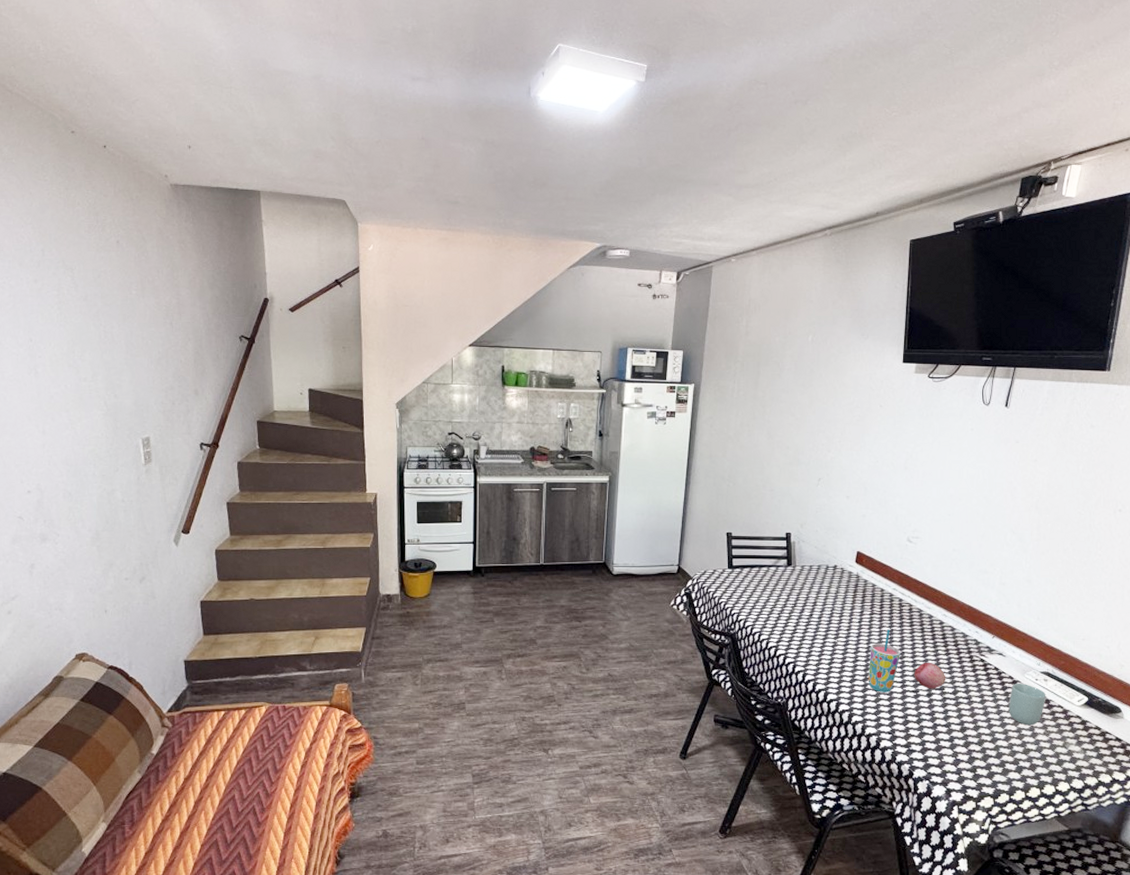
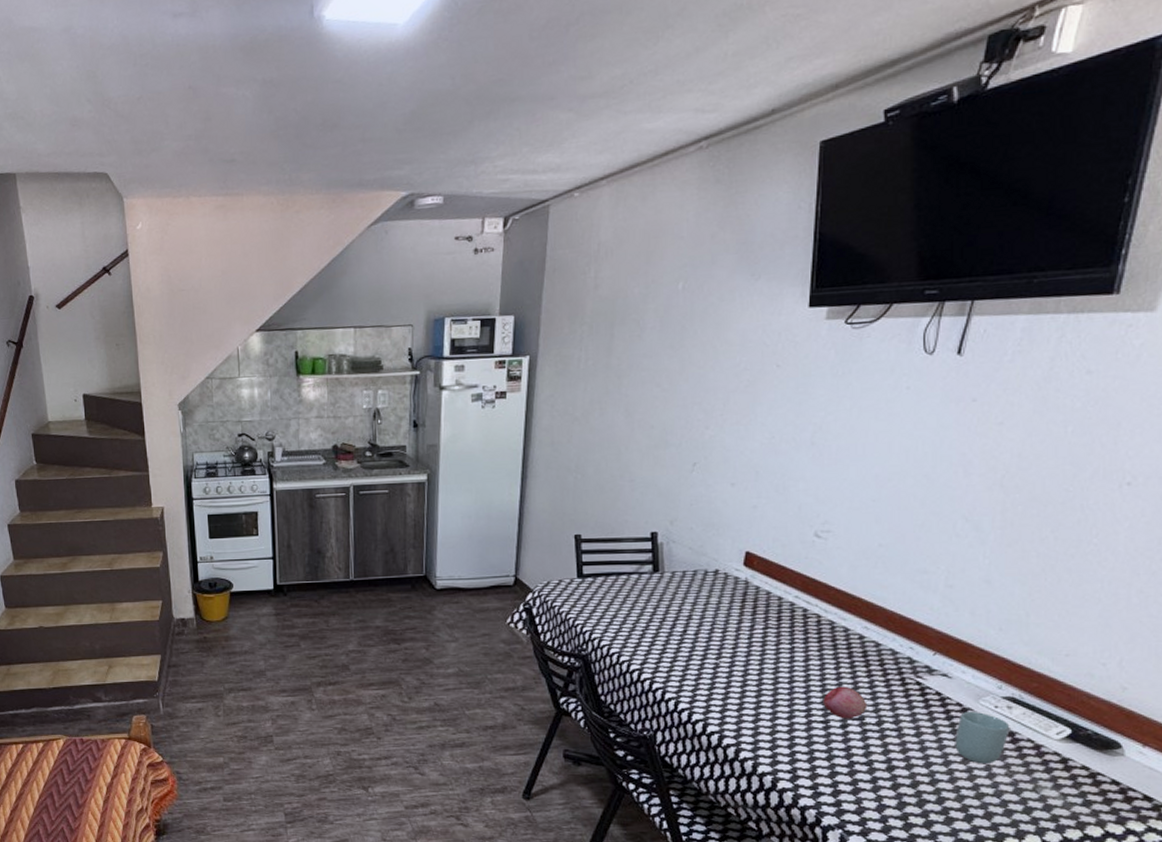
cup: present [868,629,901,692] -> none [760,646,806,723]

